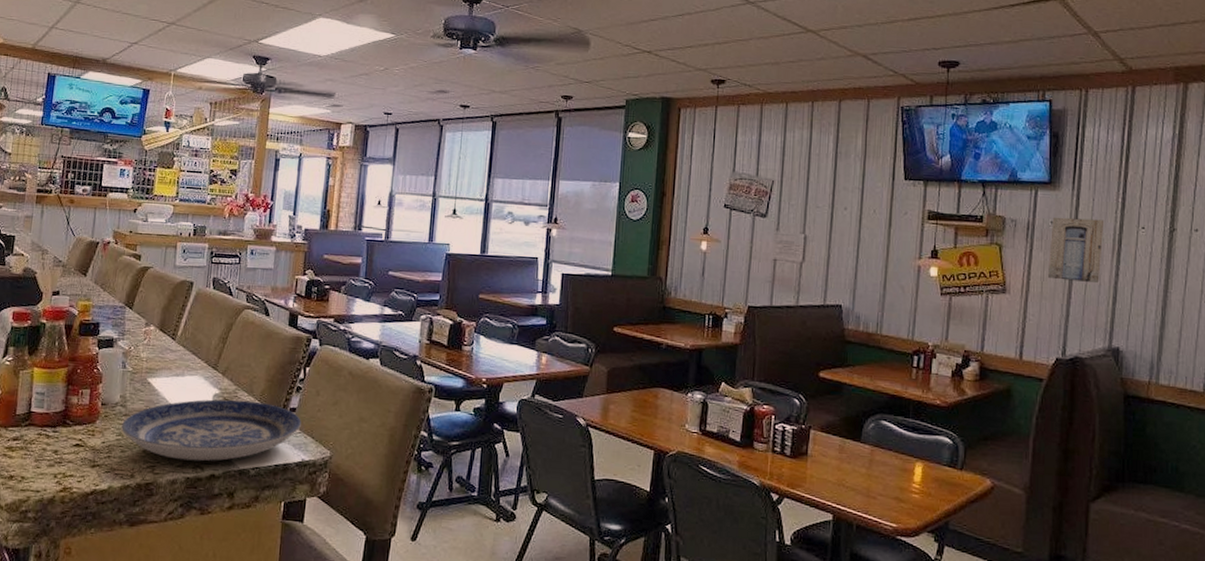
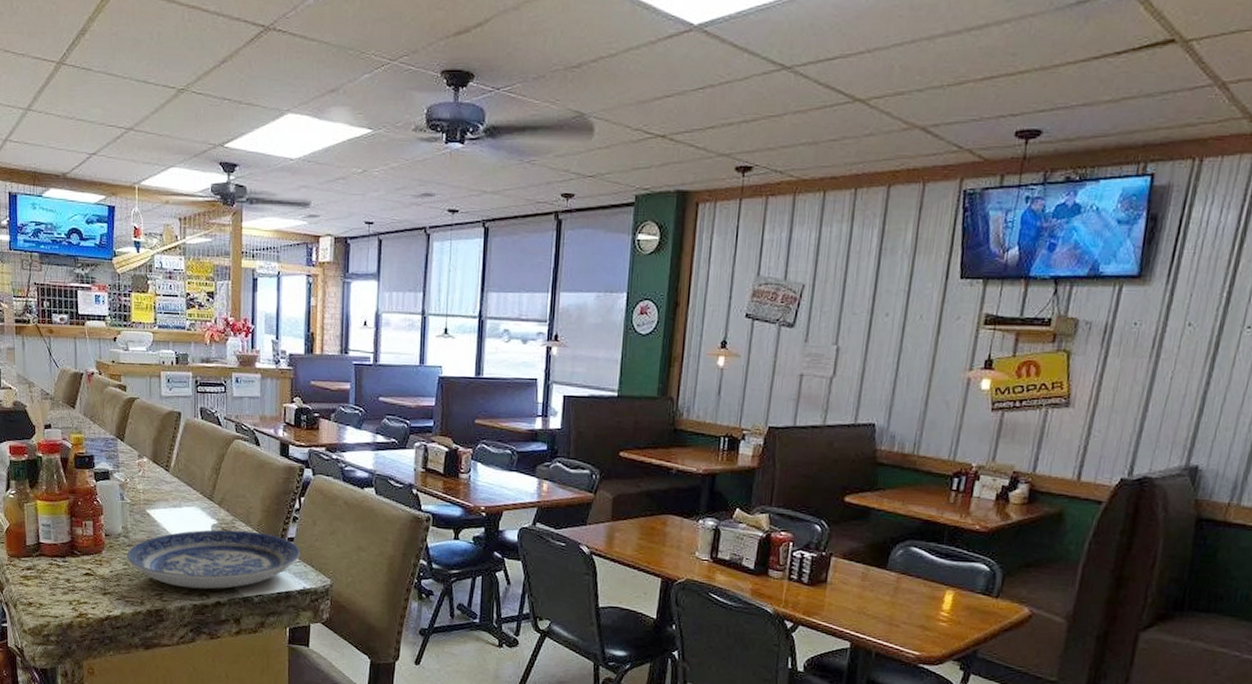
wall art: present [1047,217,1105,284] -> none [1122,317,1202,394]

